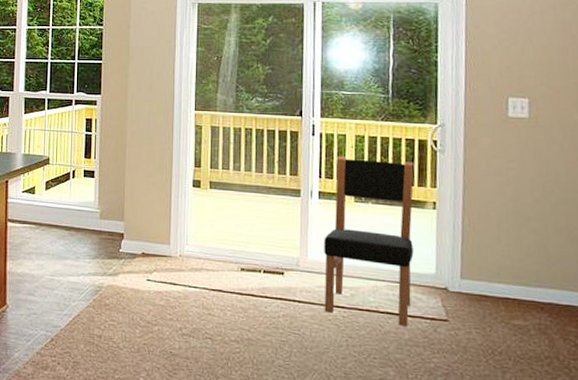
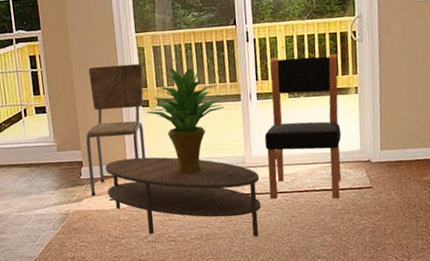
dining chair: none [128,138,198,273] -> present [86,64,146,197]
coffee table: none [146,238,314,353] -> present [105,157,261,237]
potted plant: none [197,150,281,267] -> present [147,67,224,174]

